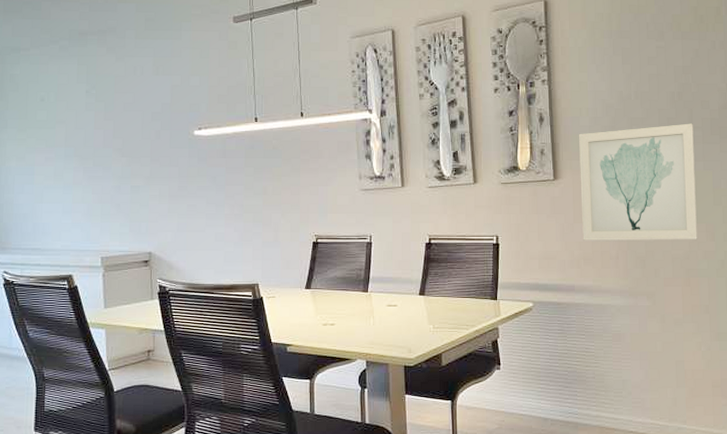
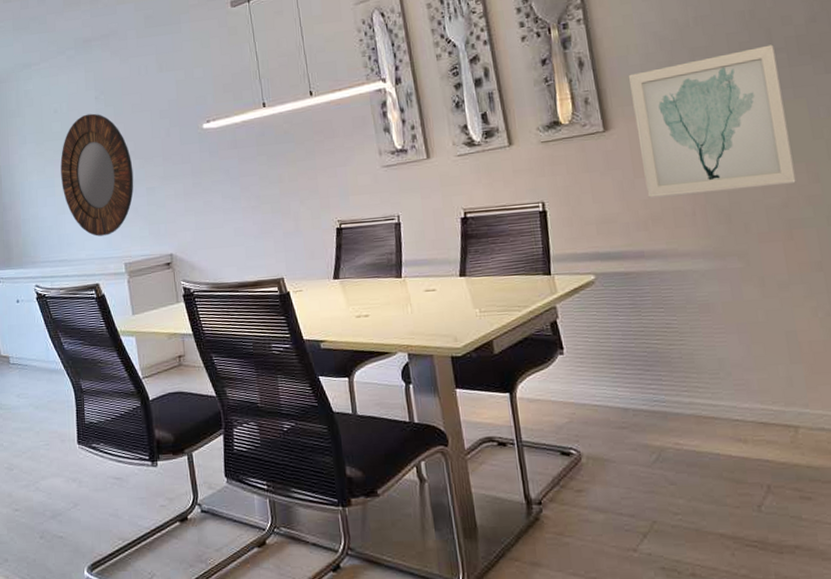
home mirror: none [42,106,119,229] -> present [60,113,134,237]

